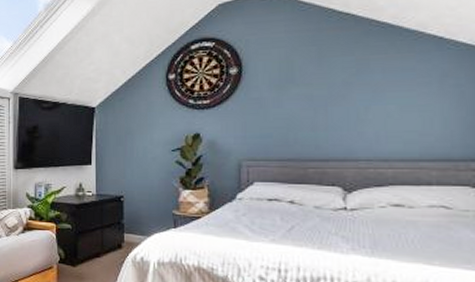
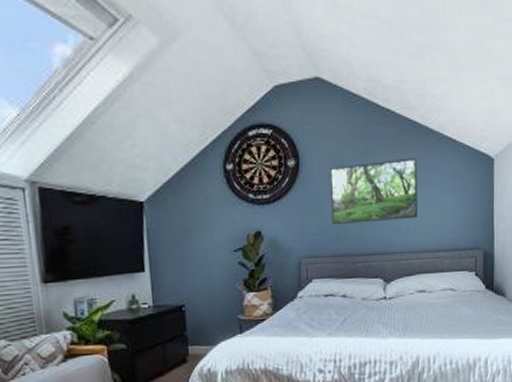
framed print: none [275,59,389,130] -> present [329,158,417,226]

